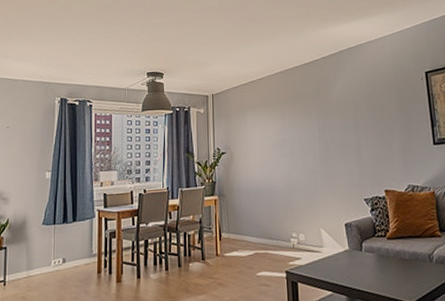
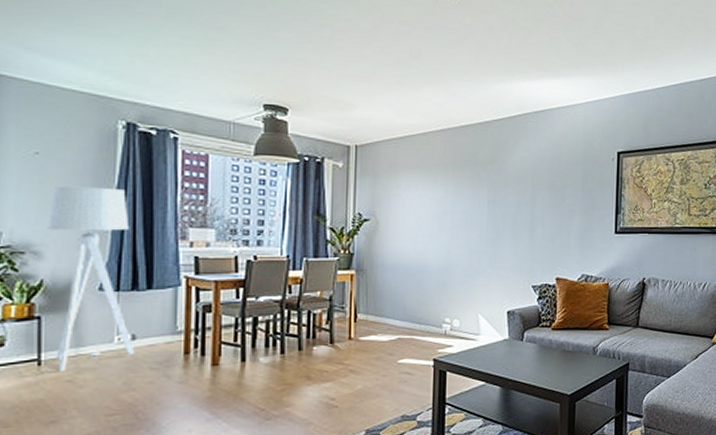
floor lamp: none [12,147,65,291] -> present [48,185,135,373]

